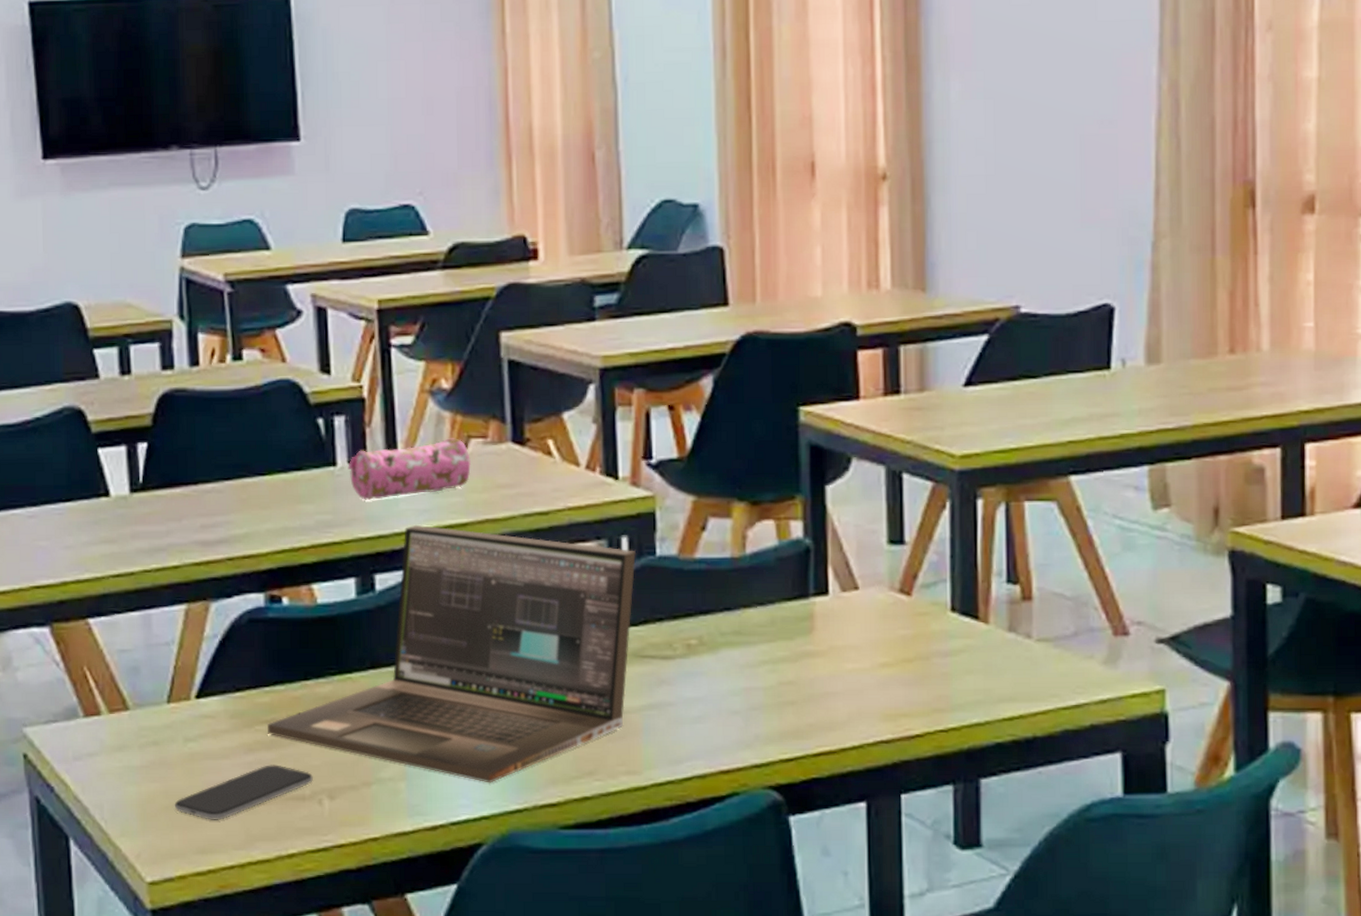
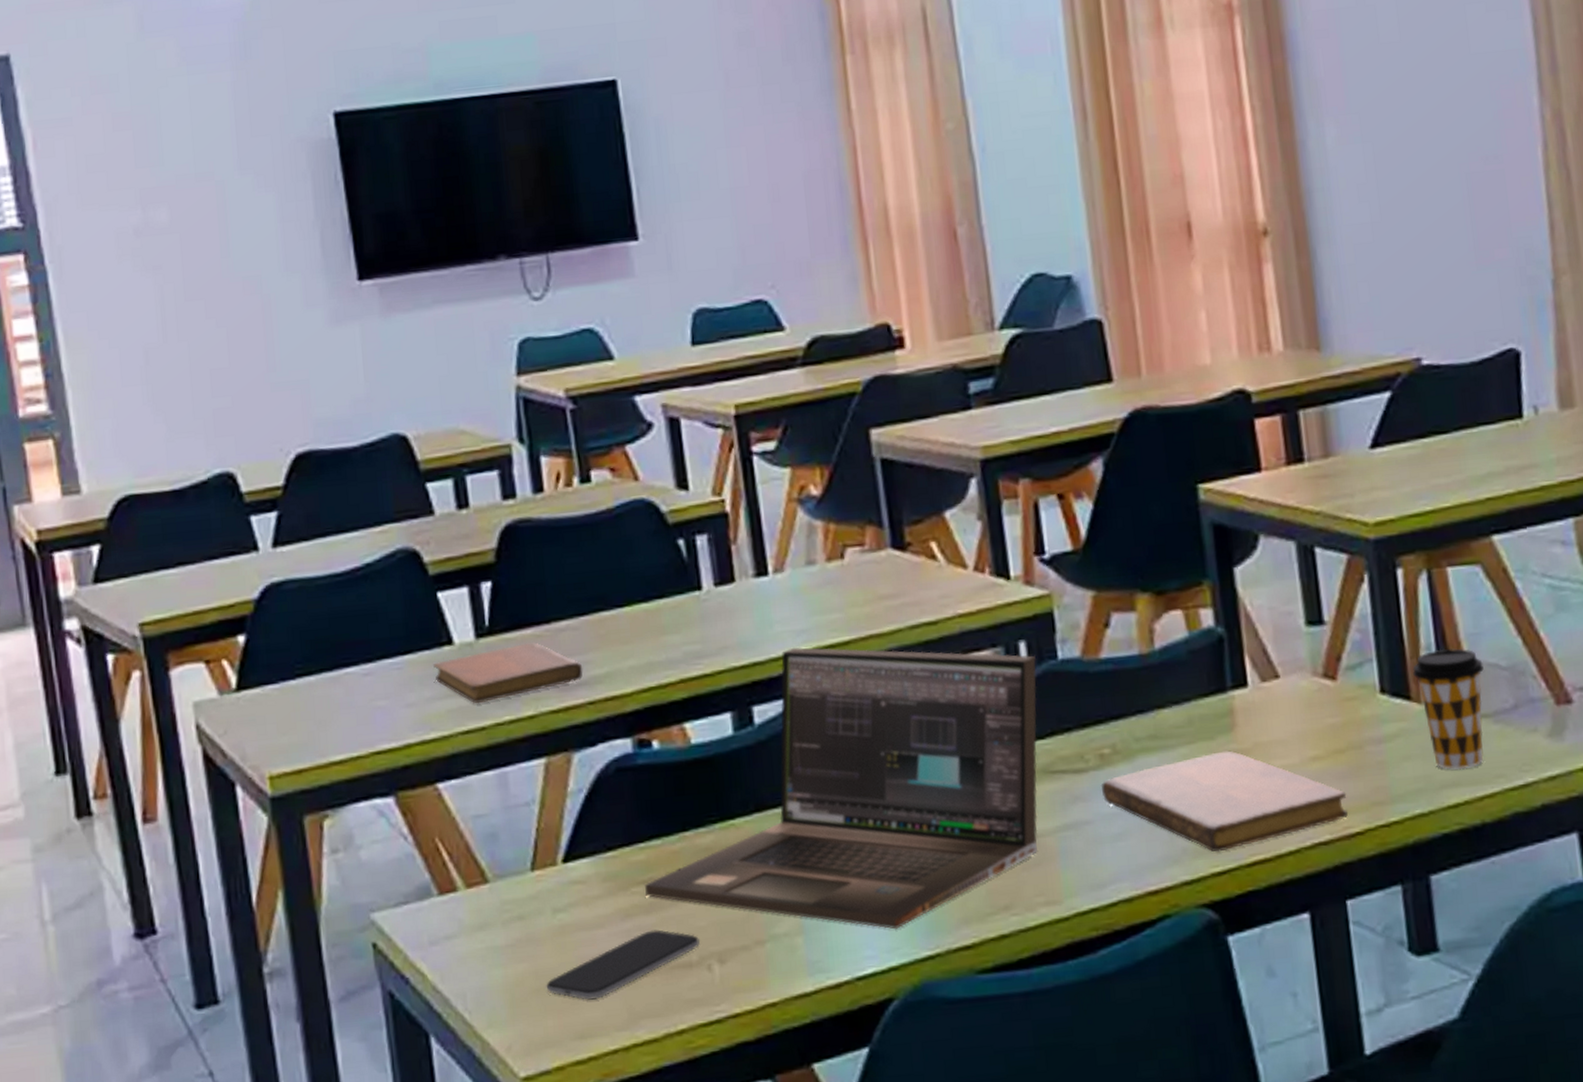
notebook: none [91,500,225,551] -> present [433,642,583,704]
pencil case: present [348,438,472,500] -> none [714,548,850,625]
notebook: none [685,651,911,741] -> present [1100,750,1348,852]
coffee cup: none [983,575,1049,687] -> present [1412,648,1484,770]

